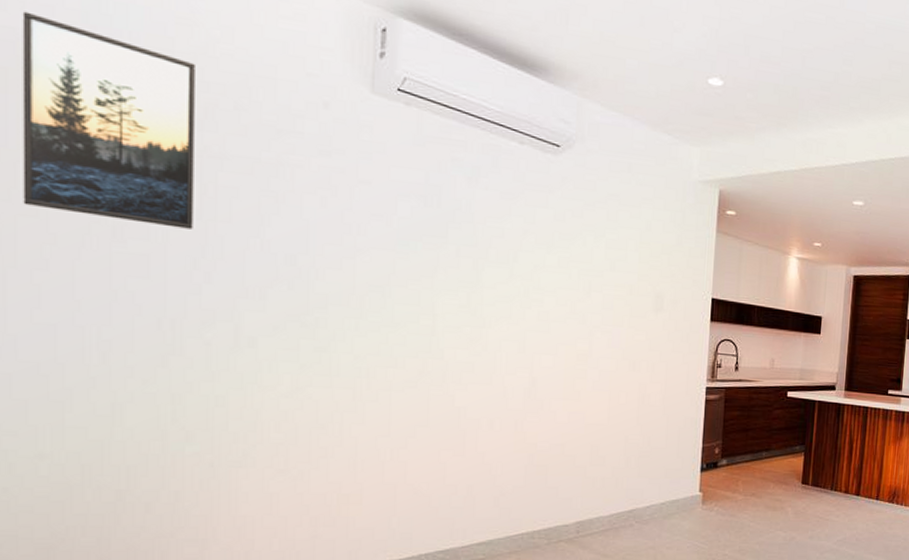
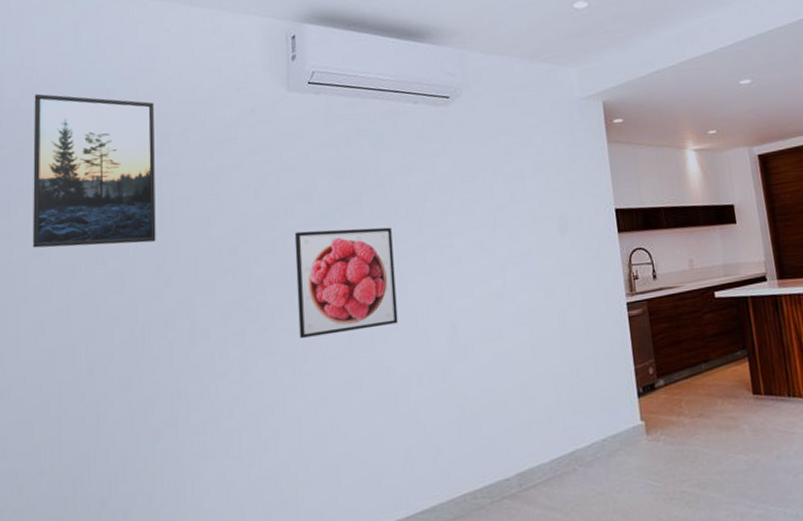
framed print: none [363,253,478,368] -> present [294,227,398,338]

